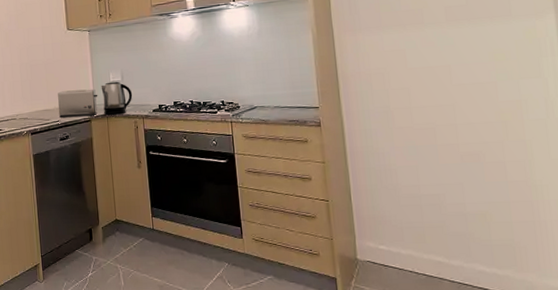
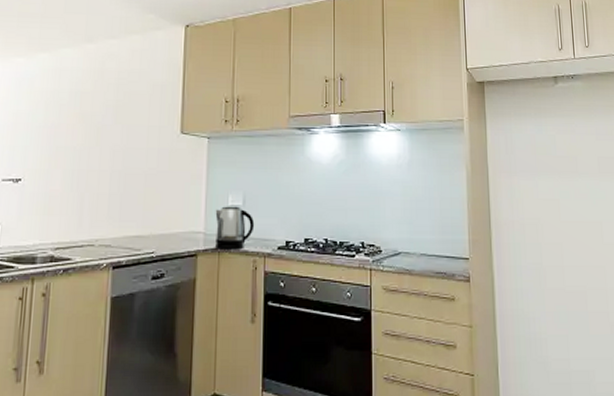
toaster: present [57,89,98,118] -> none [154,212,211,250]

